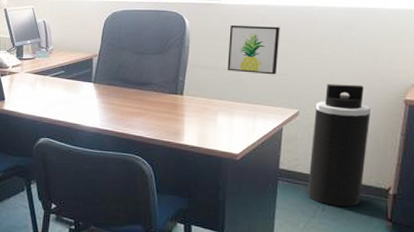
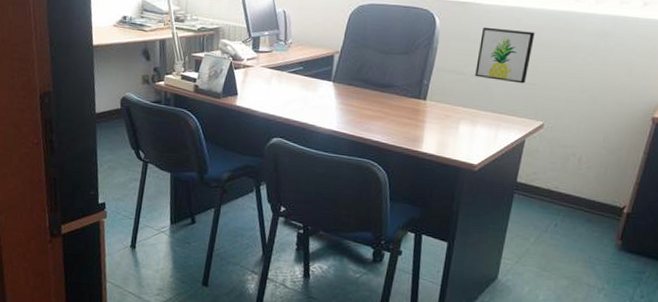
trash can: present [307,84,372,207] -> none [541,96,618,224]

